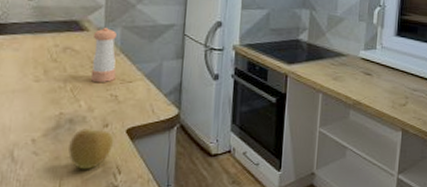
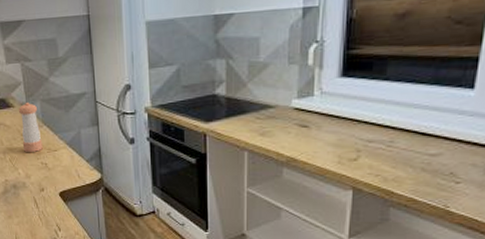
apple: present [68,129,114,170] -> none [17,193,51,227]

